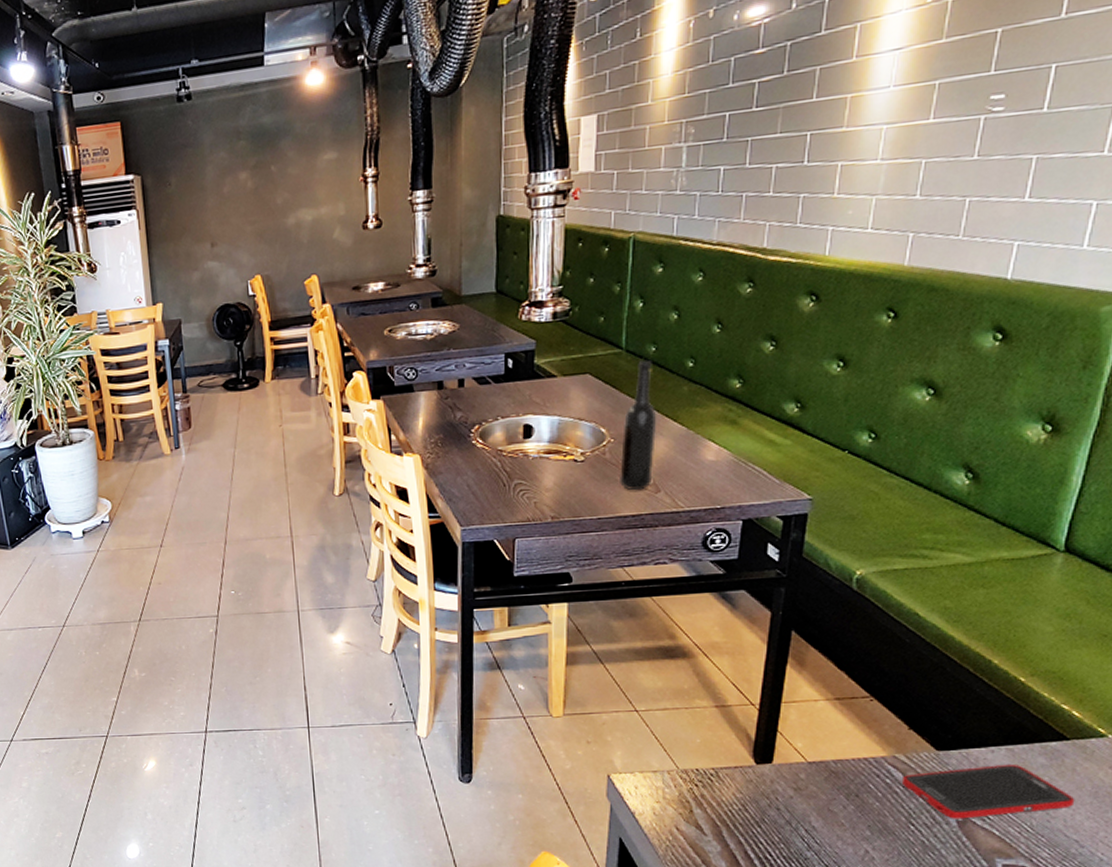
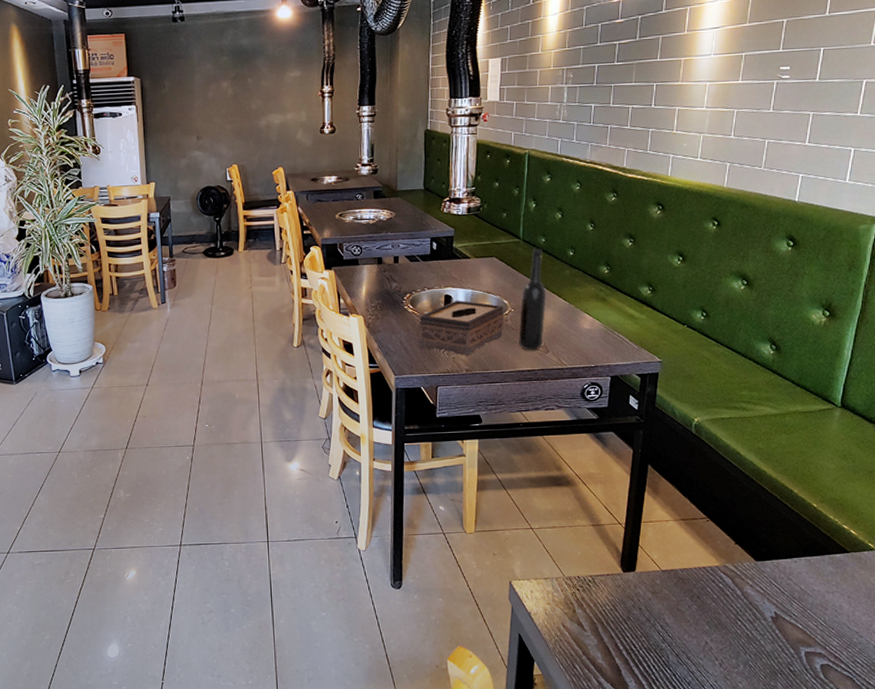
tissue box: none [490,430,601,499] -> present [418,300,504,356]
cell phone: present [901,764,1075,819] -> none [730,571,855,616]

